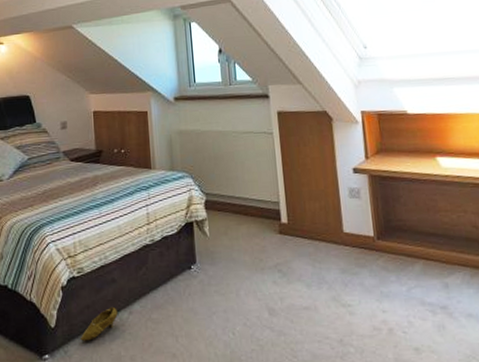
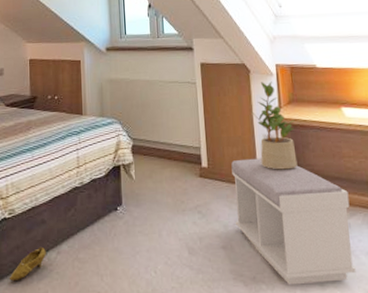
bench: none [313,213,455,349] -> present [231,158,356,285]
potted plant: none [334,130,388,226] -> present [250,81,298,170]

